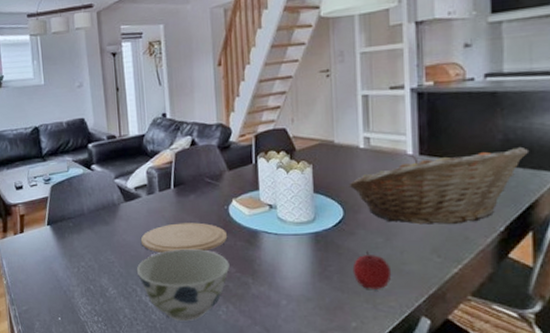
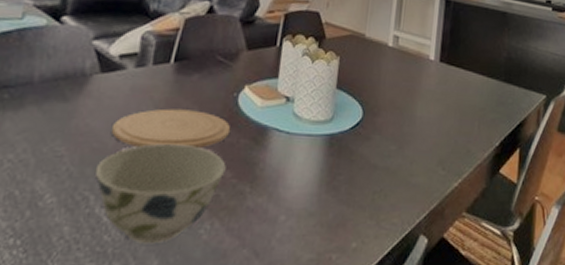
fruit basket: present [349,146,530,225] -> none [372,61,525,136]
apple: present [352,251,392,289] -> none [362,159,400,203]

